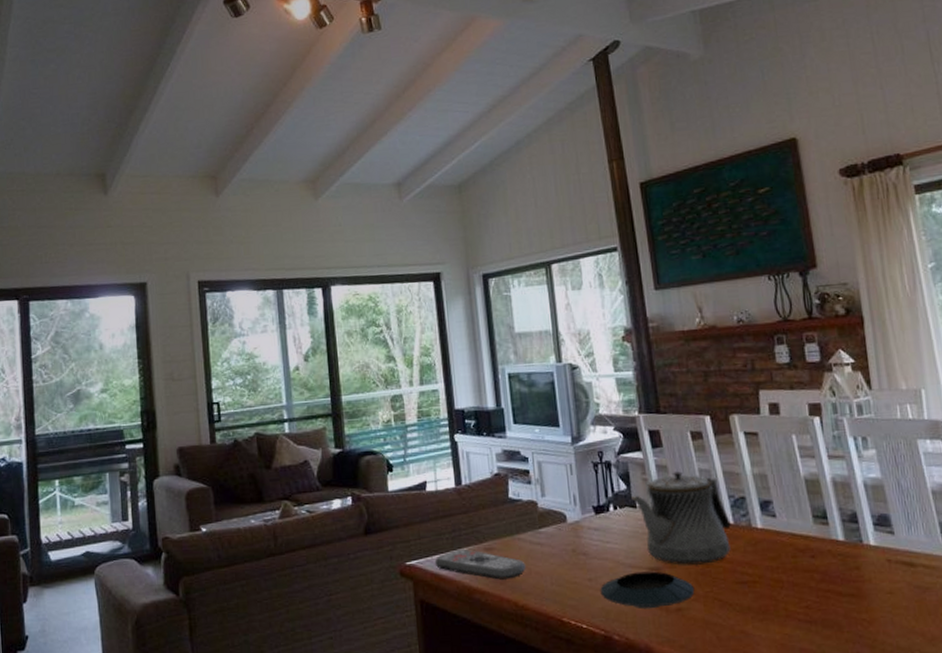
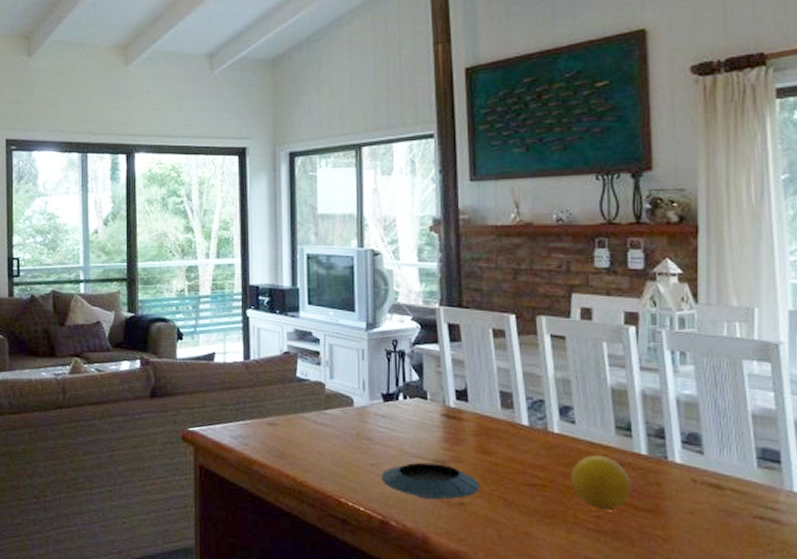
remote control: present [434,548,526,580] -> none [217,421,308,456]
teapot: present [630,471,731,565] -> none [422,368,526,463]
fruit: none [777,545,835,601] -> present [571,455,632,511]

